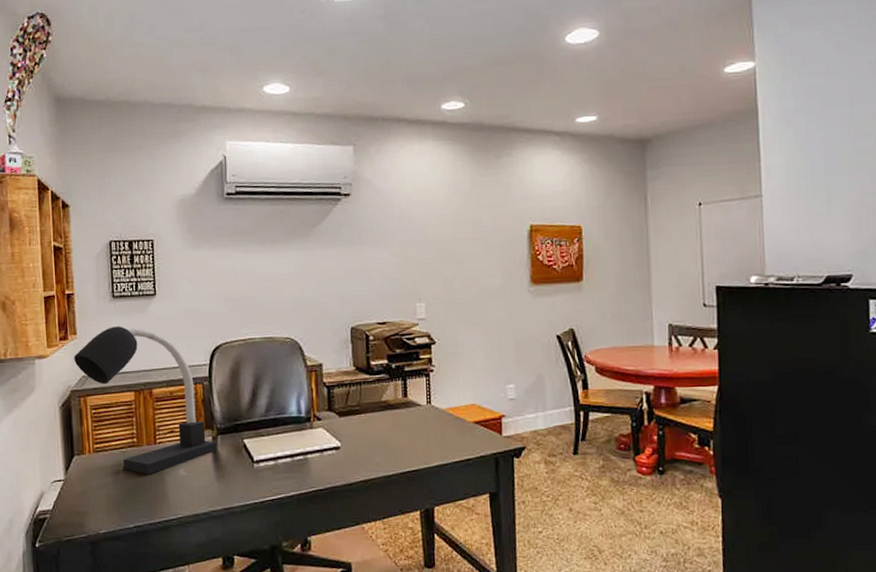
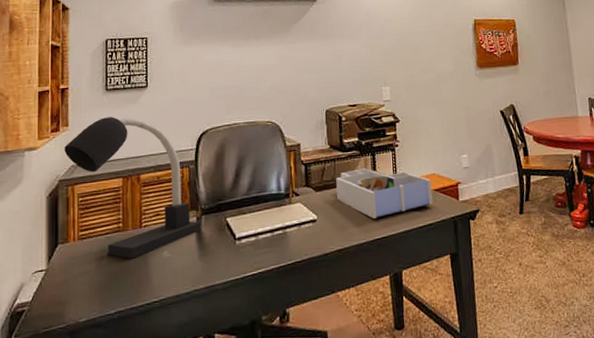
desk organizer: none [362,394,472,449] -> present [336,168,433,218]

